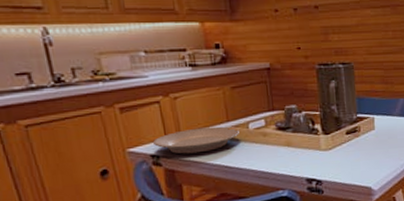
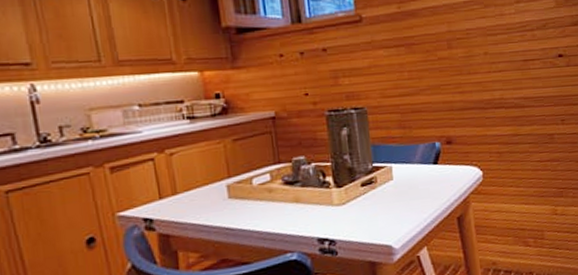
plate: present [152,126,239,154] -> none [145,183,242,217]

